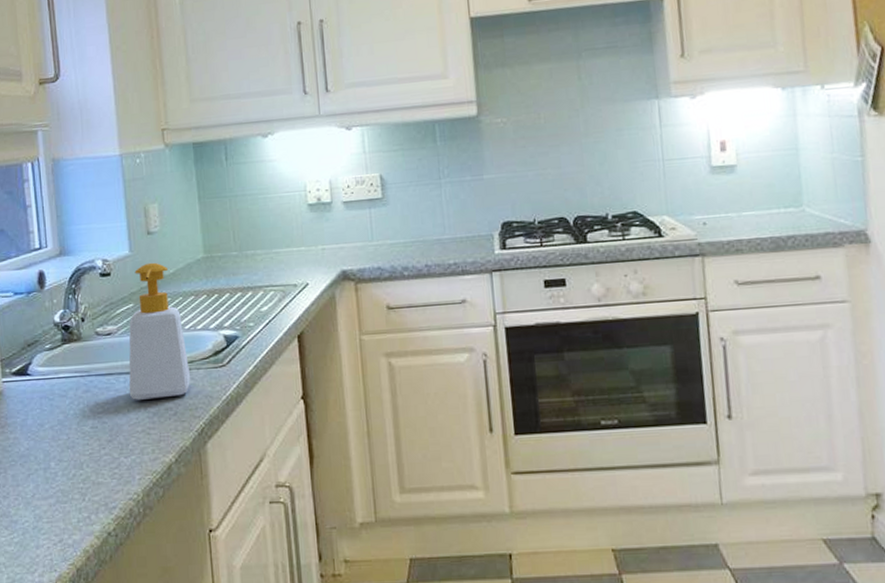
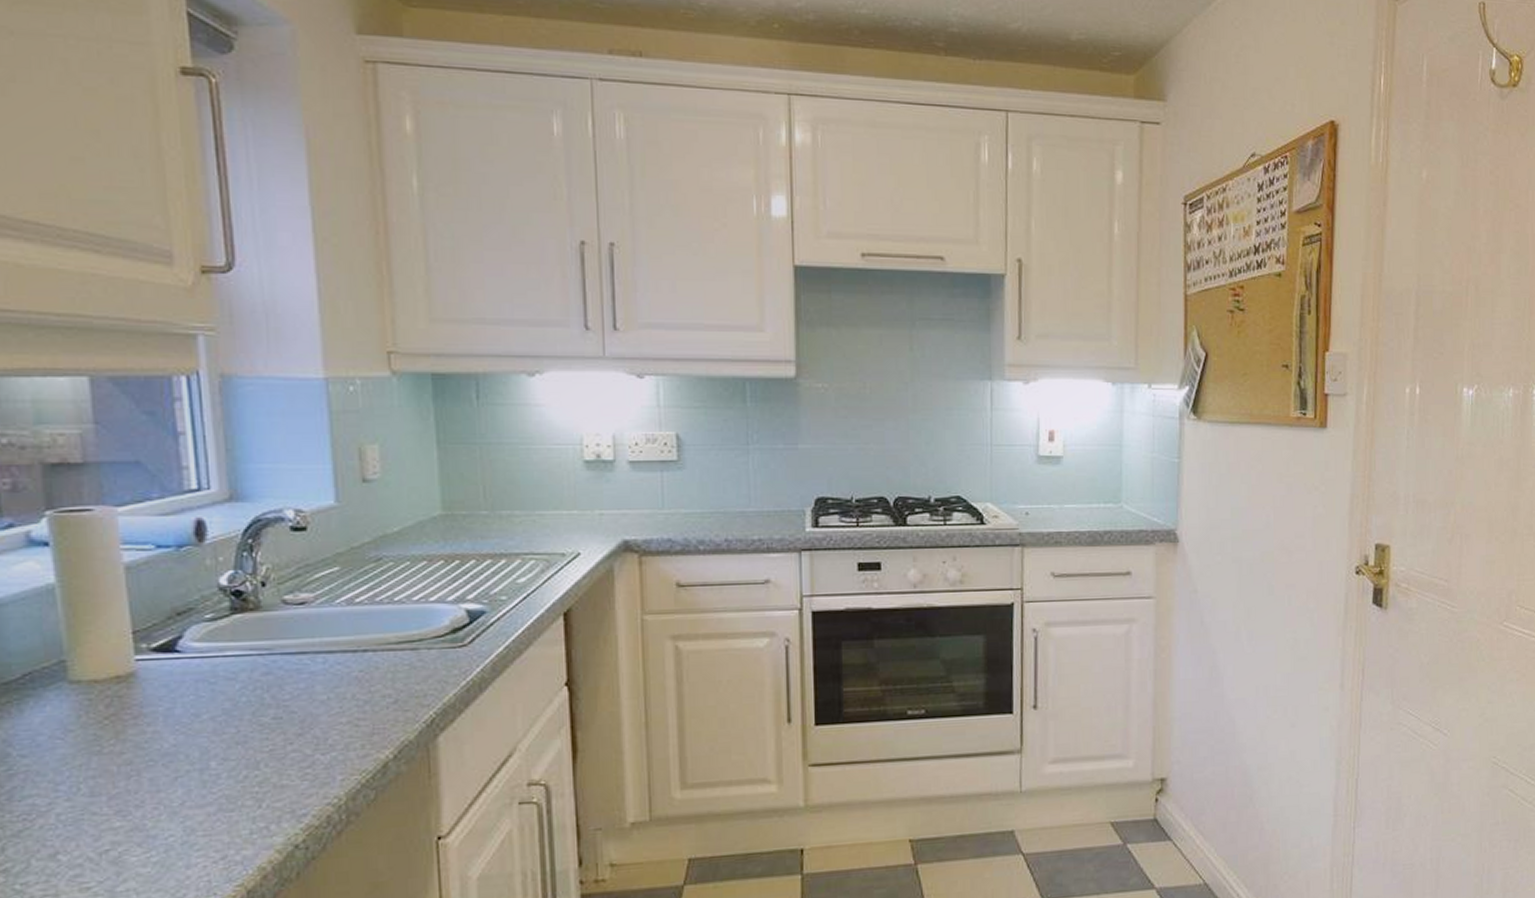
soap bottle: present [129,262,191,400] -> none [330,517,419,685]

